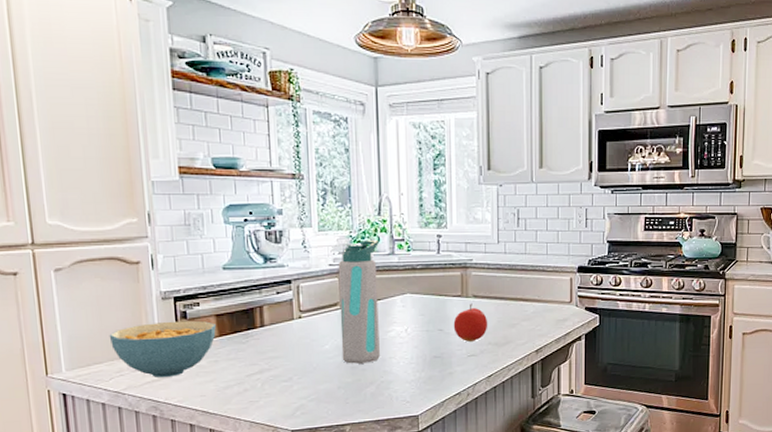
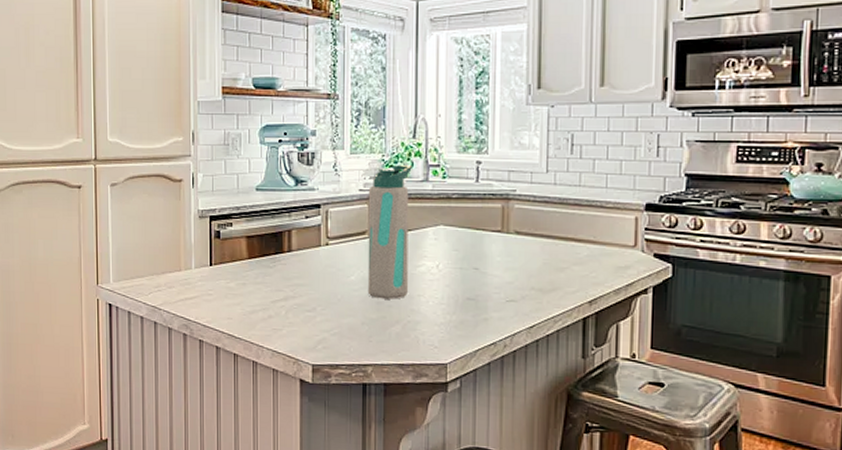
cereal bowl: present [109,320,216,378] -> none [151,240,246,297]
fruit: present [453,303,488,342] -> none [491,240,532,285]

